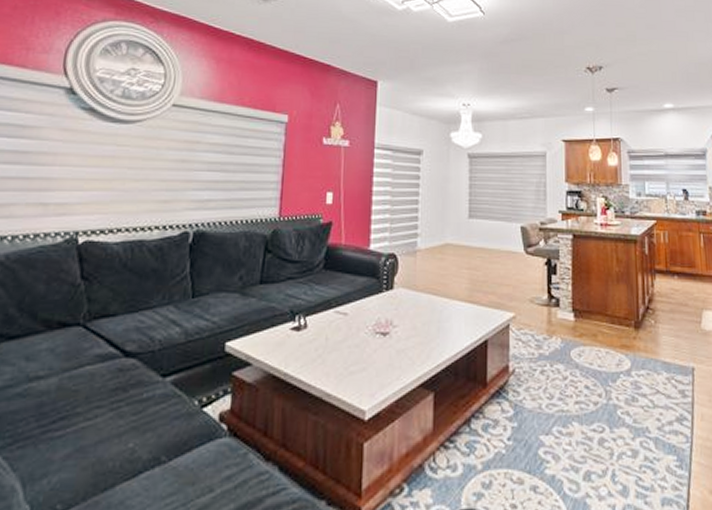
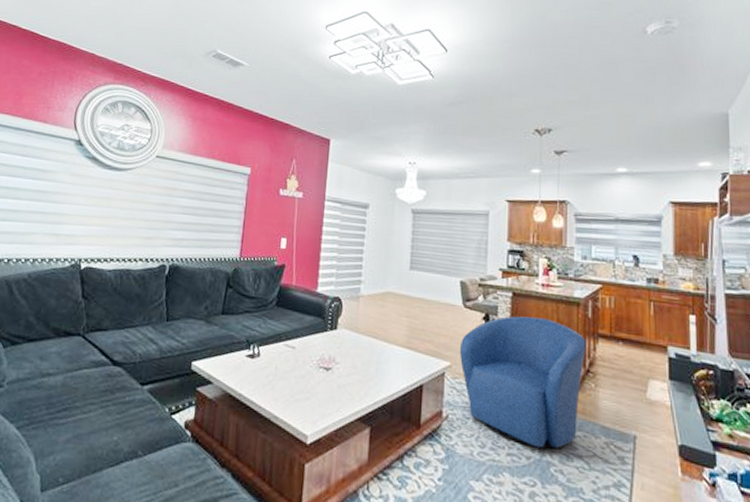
armchair: none [524,258,645,392] -> present [460,316,586,449]

